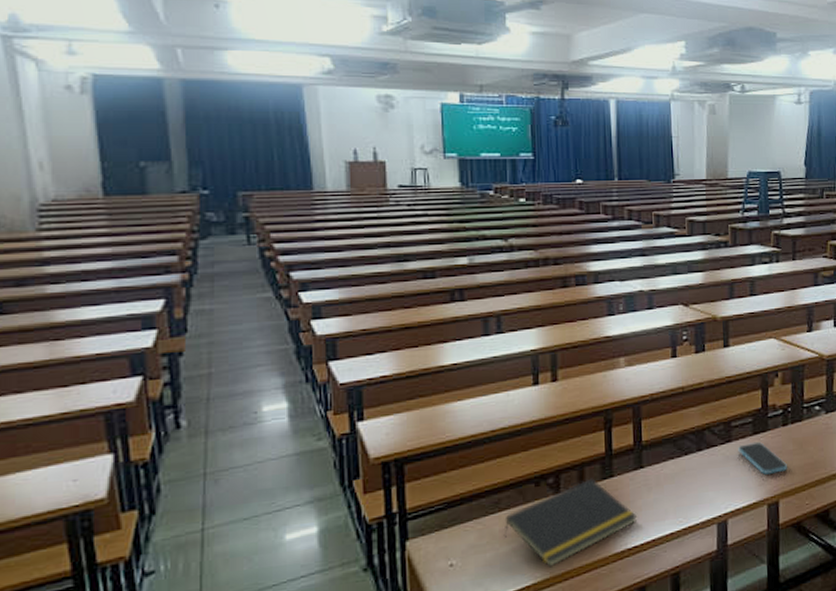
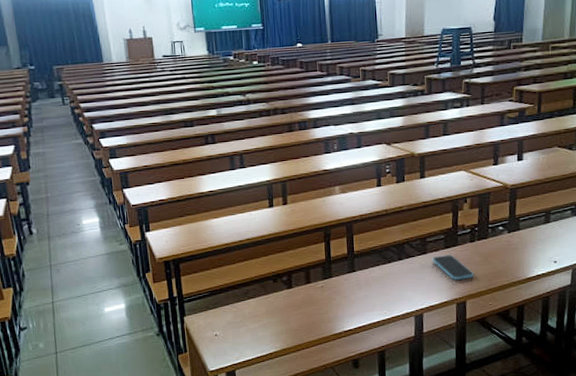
notepad: present [503,478,638,568] -> none [252,278,352,341]

